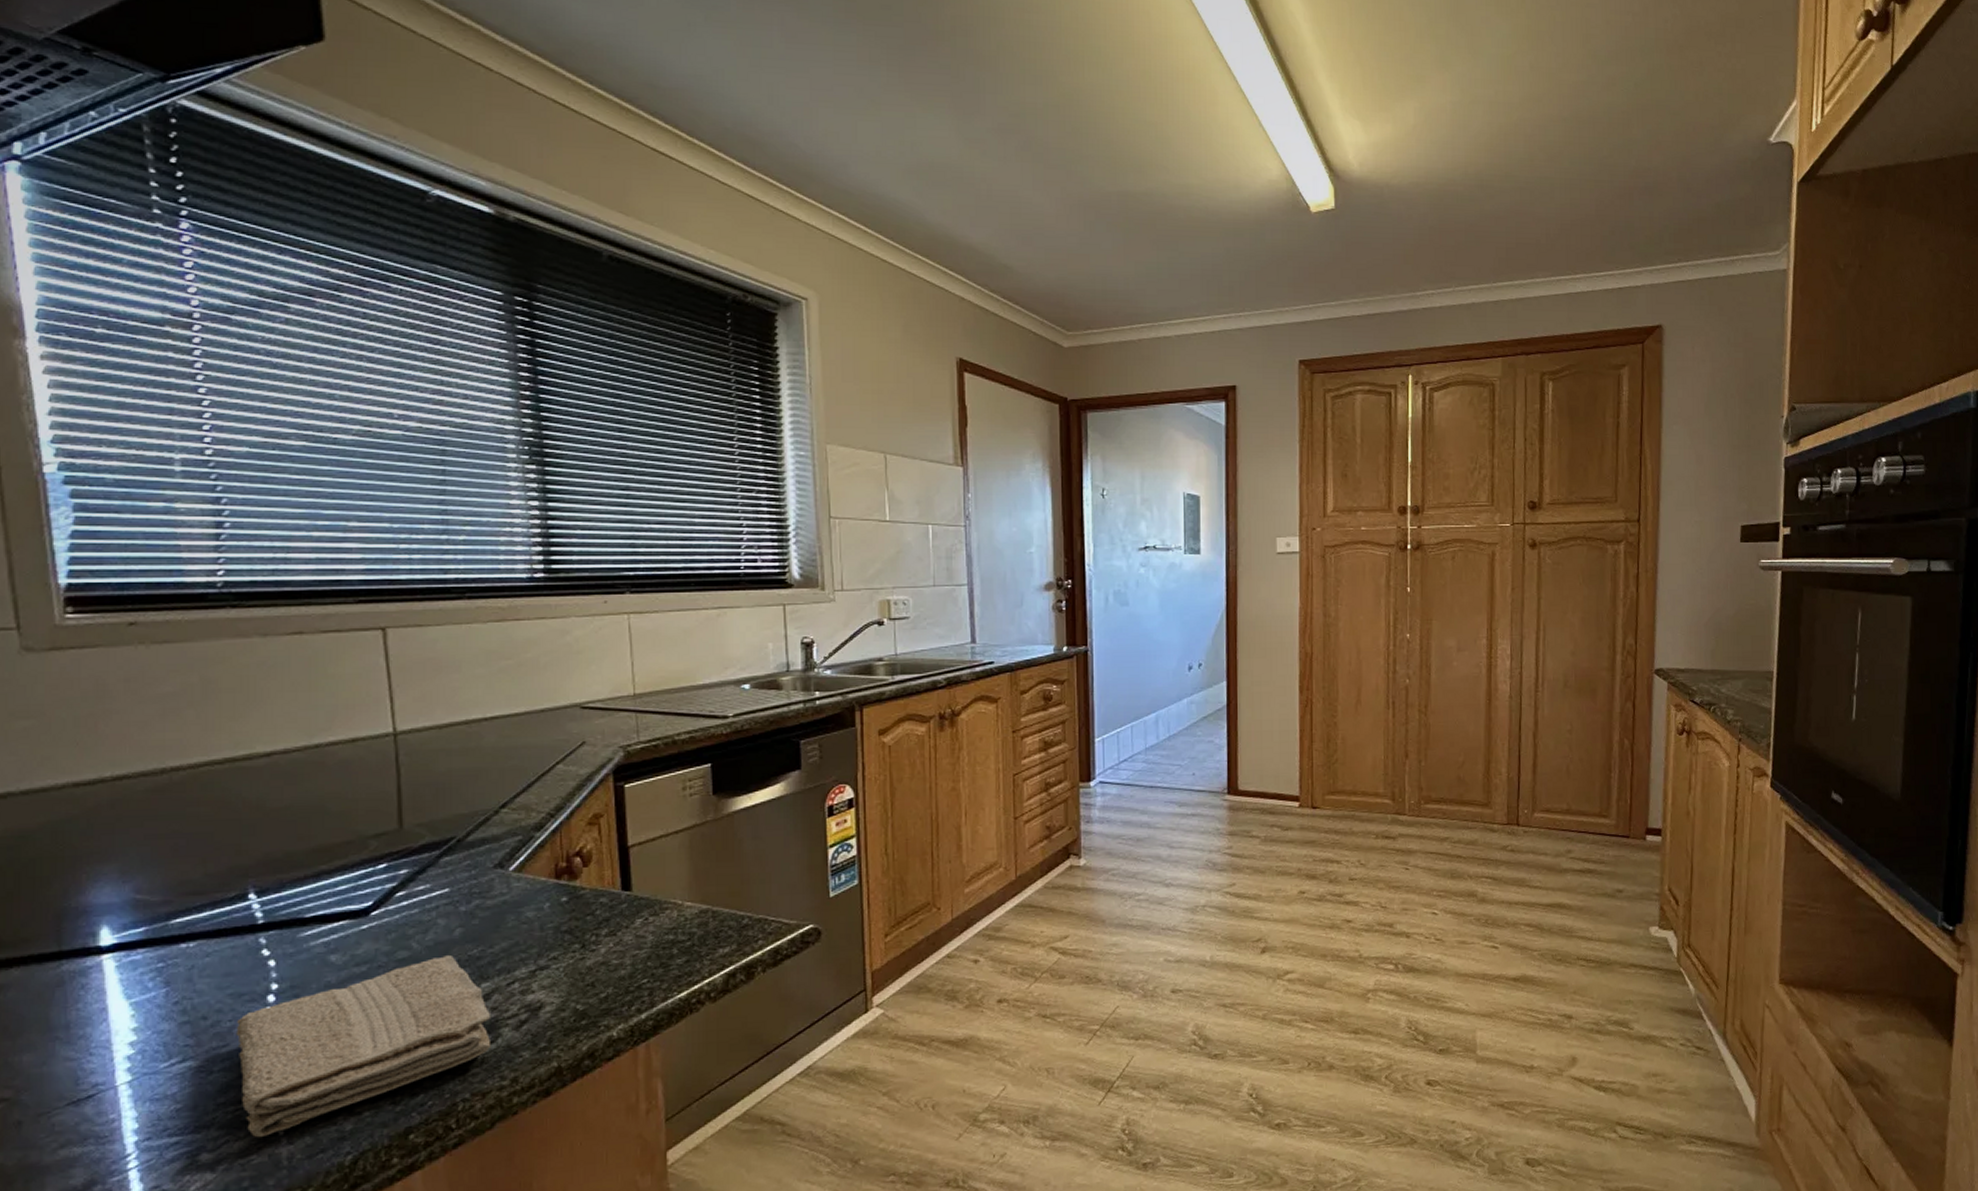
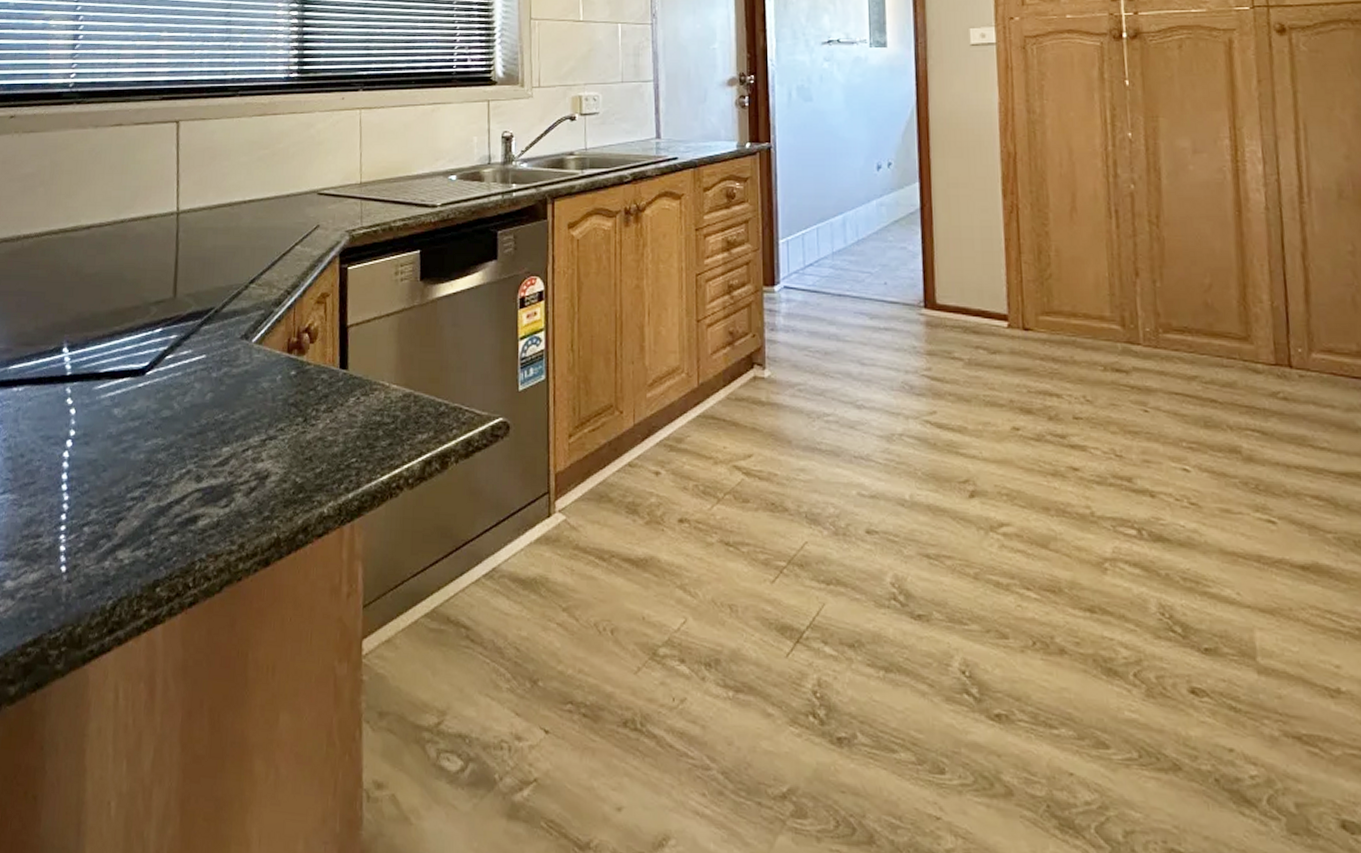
washcloth: present [236,955,492,1138] -> none [39,418,228,573]

